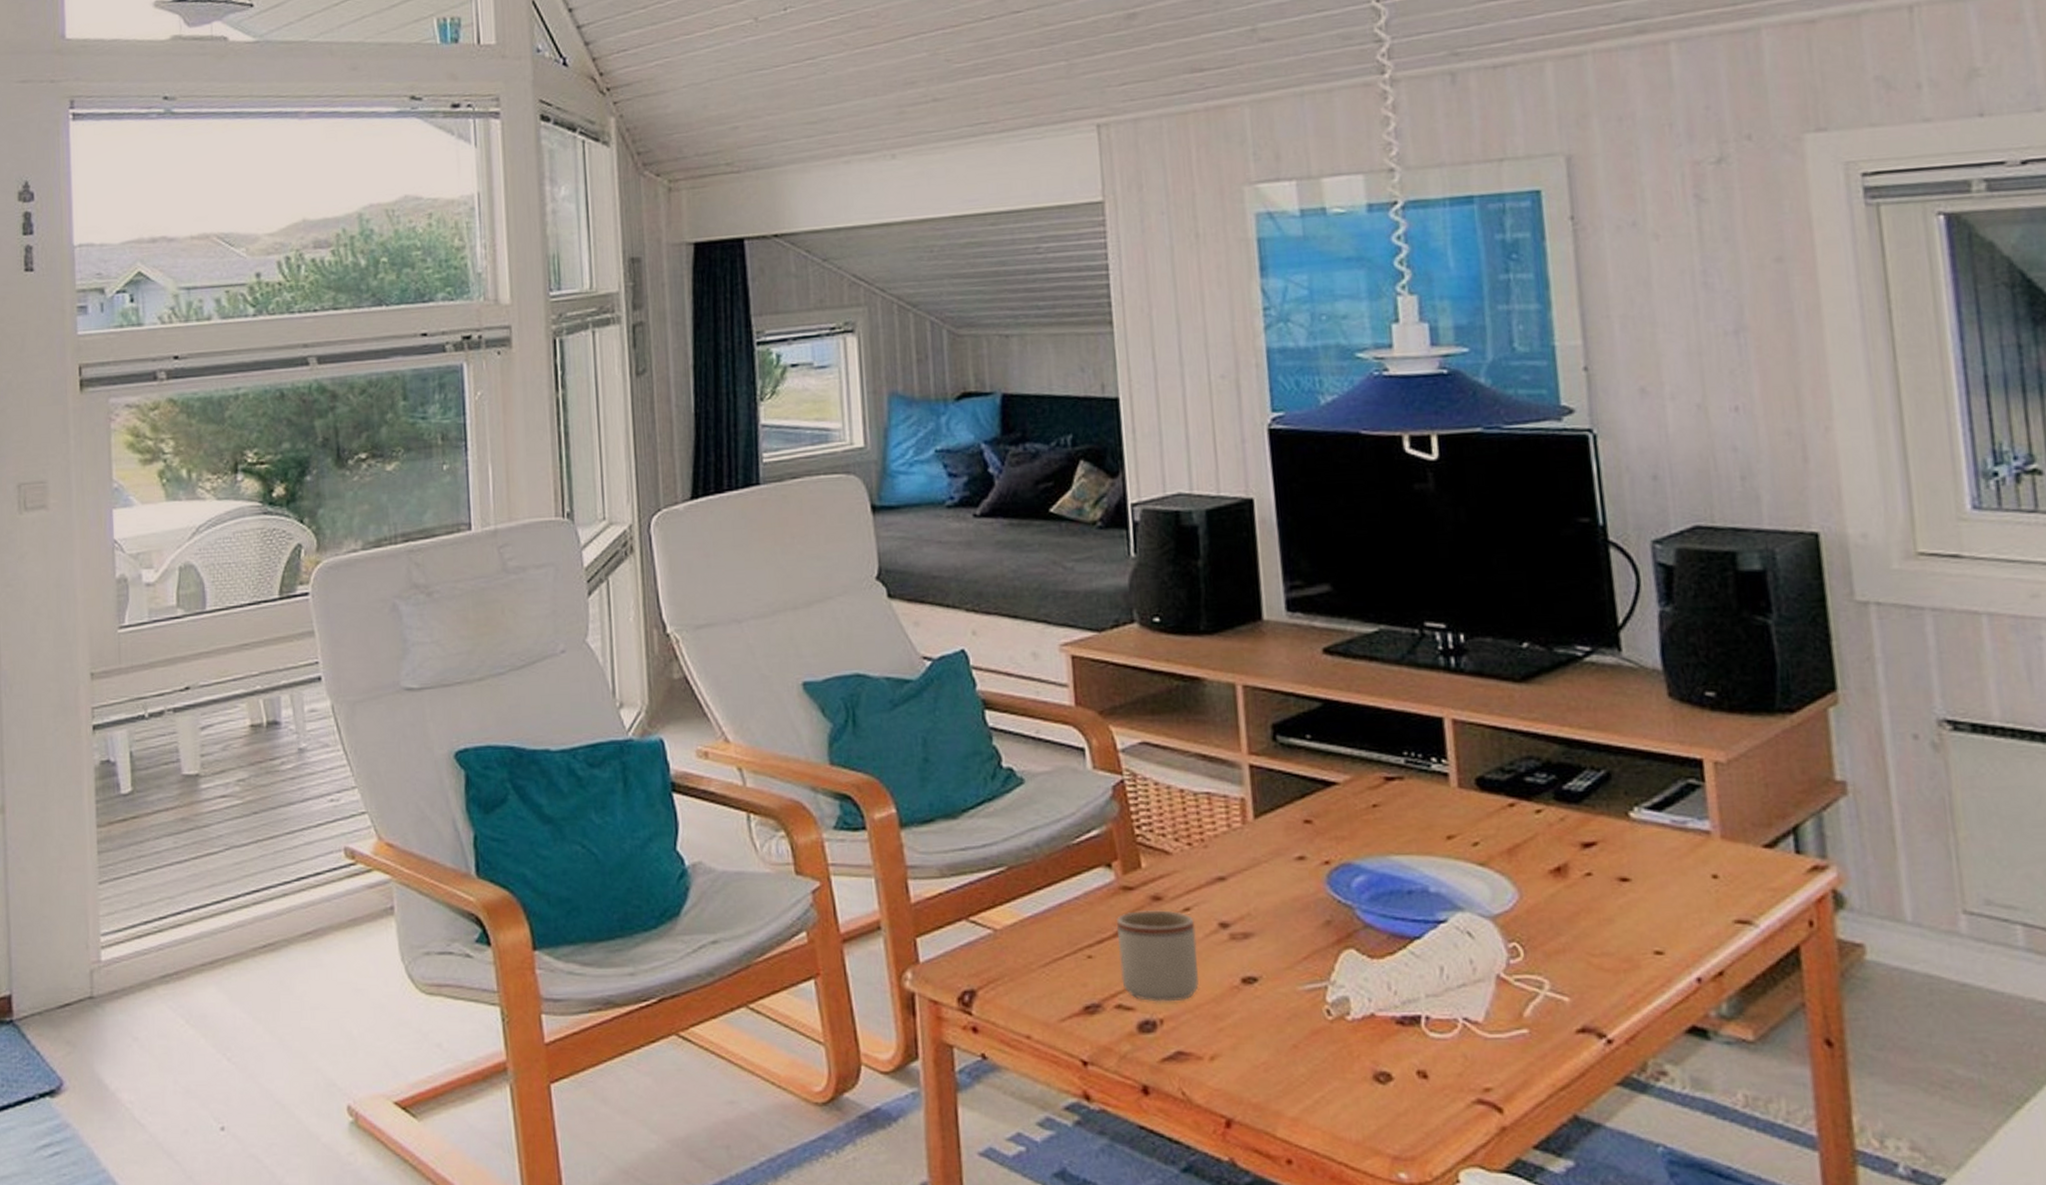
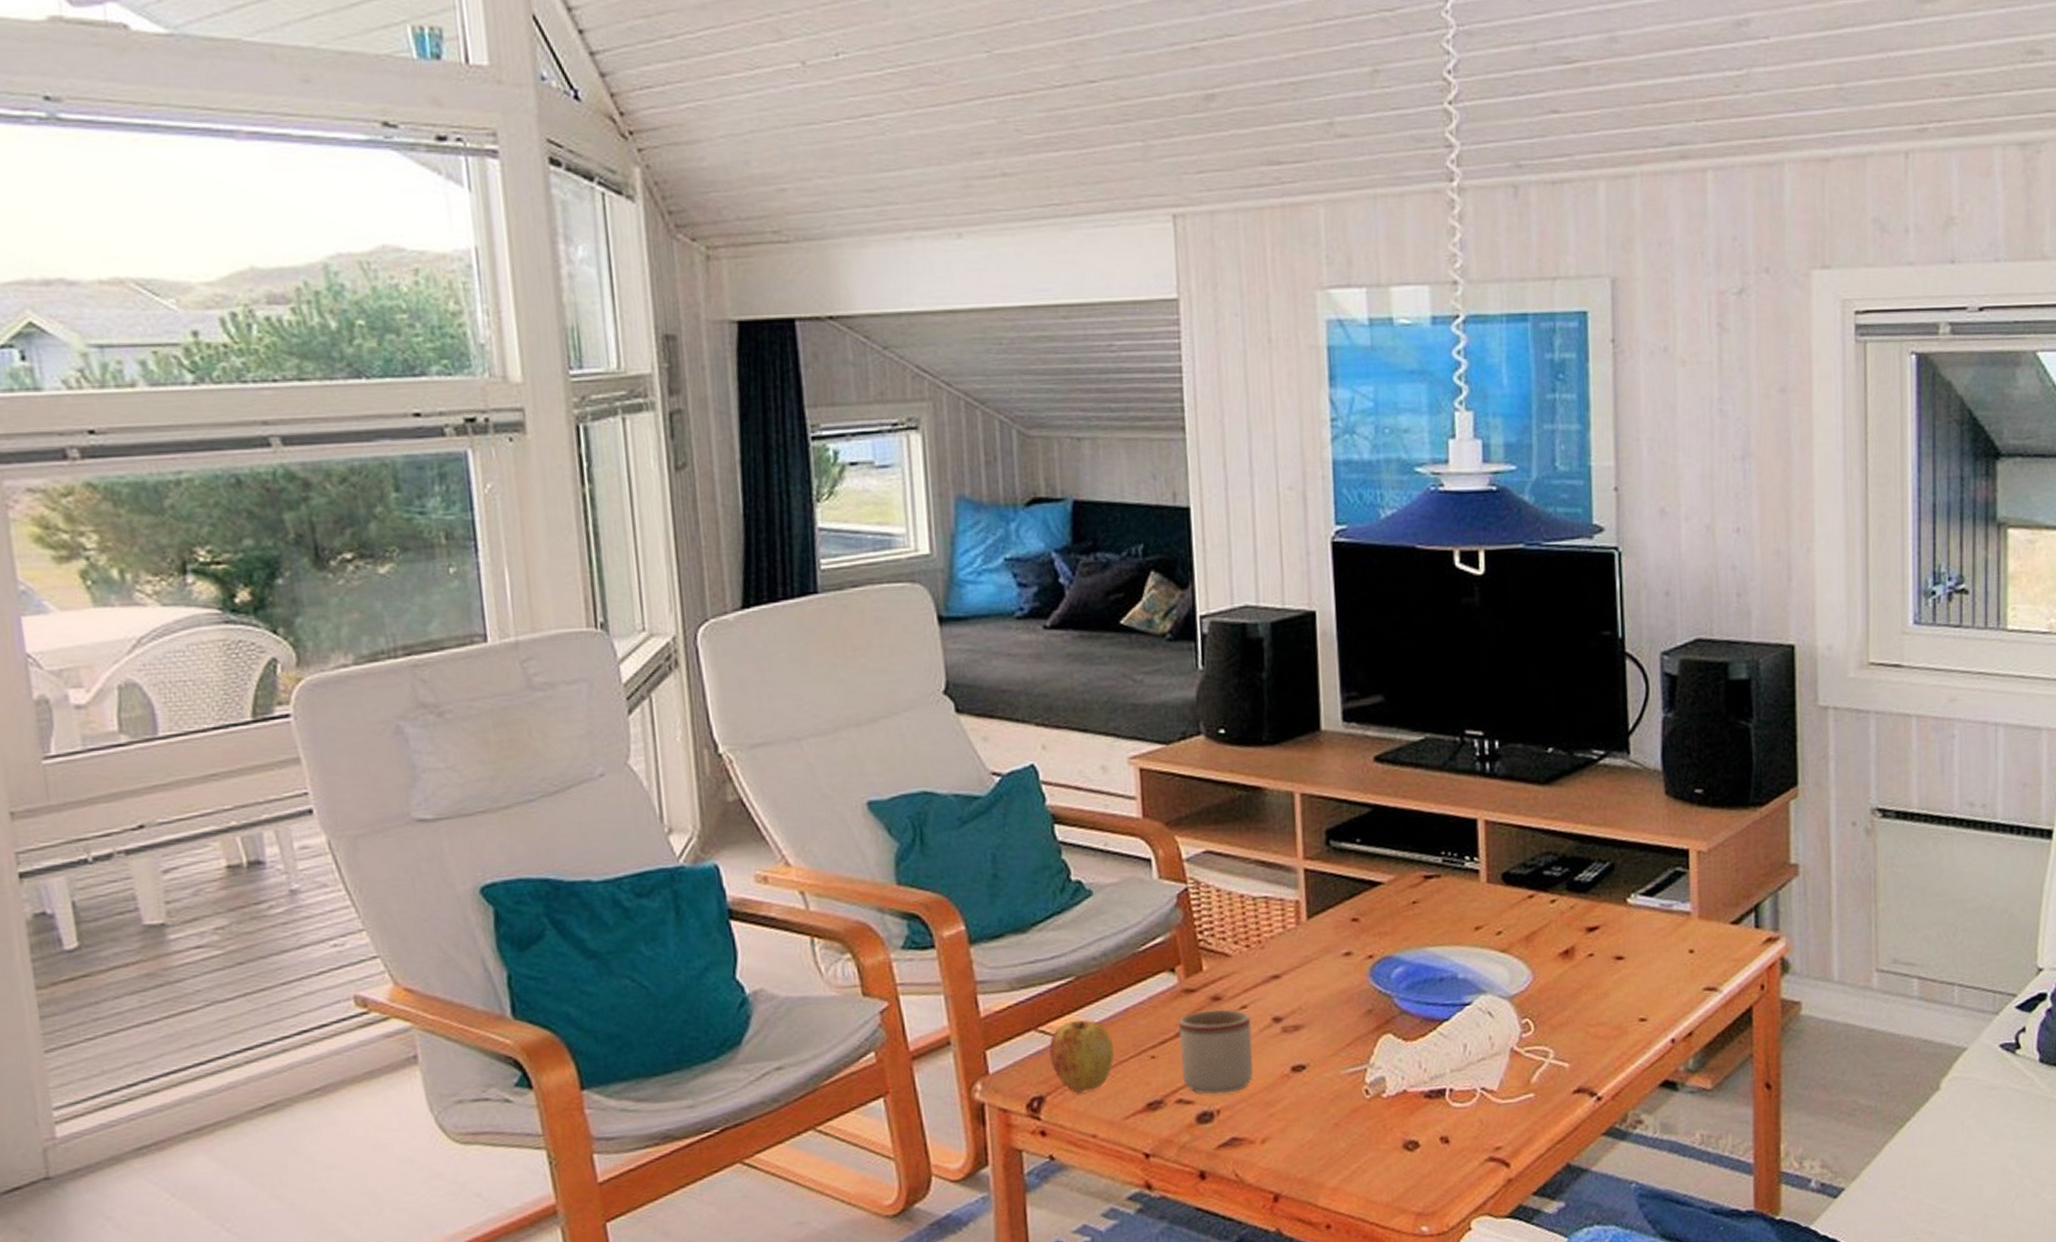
apple: none [981,913,1050,989] -> present [1049,1020,1115,1093]

